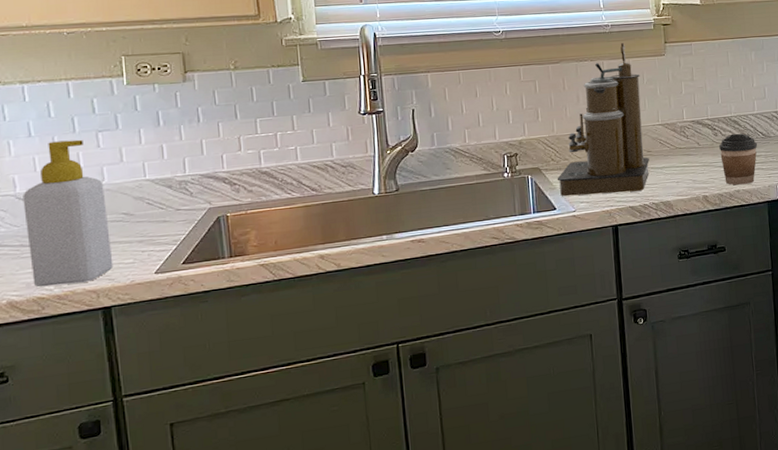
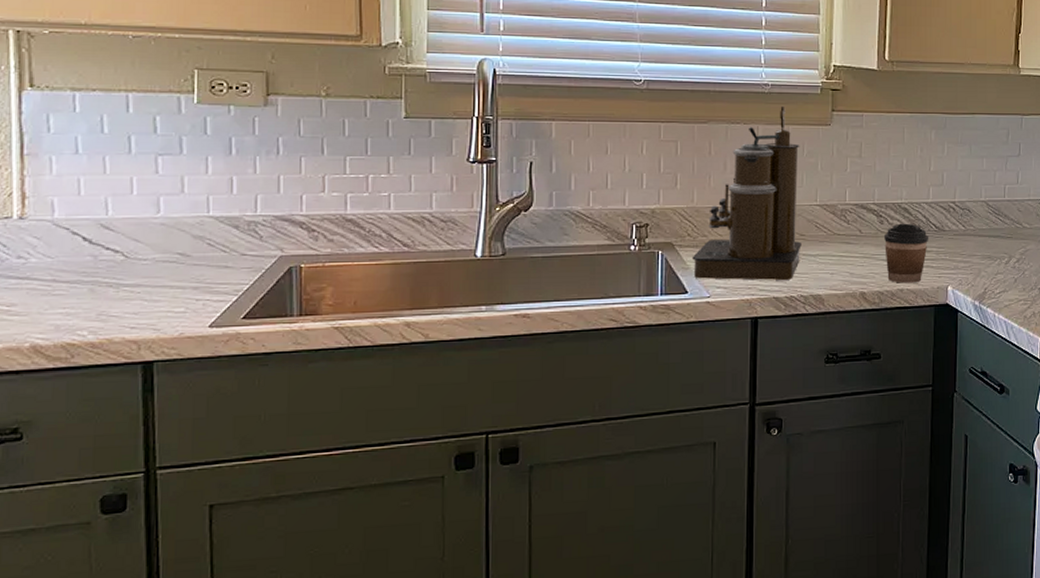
soap bottle: present [23,139,114,288] -> none [60,162,161,332]

